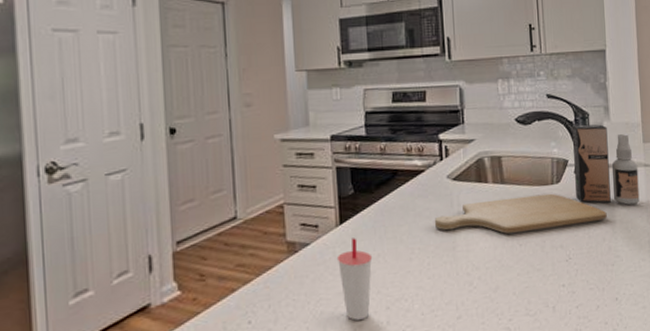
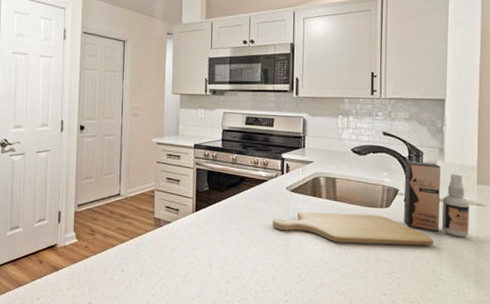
cup: present [336,238,373,321] -> none [191,223,219,286]

